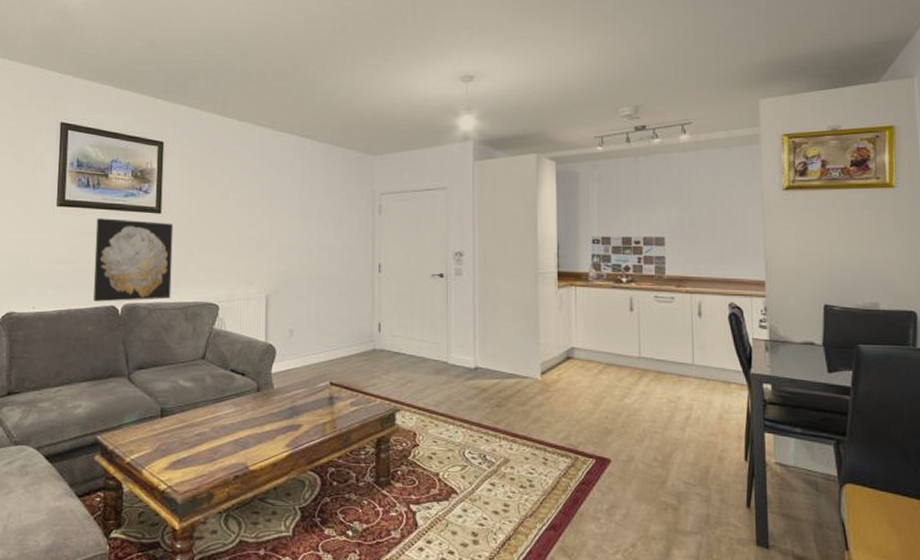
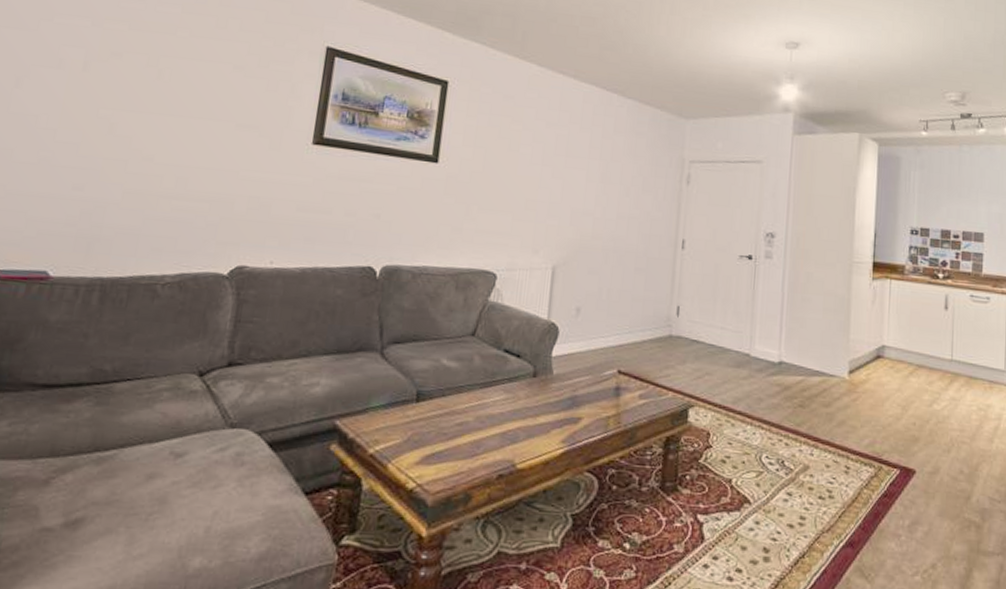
wall art: present [93,218,174,302] -> none [347,162,452,263]

